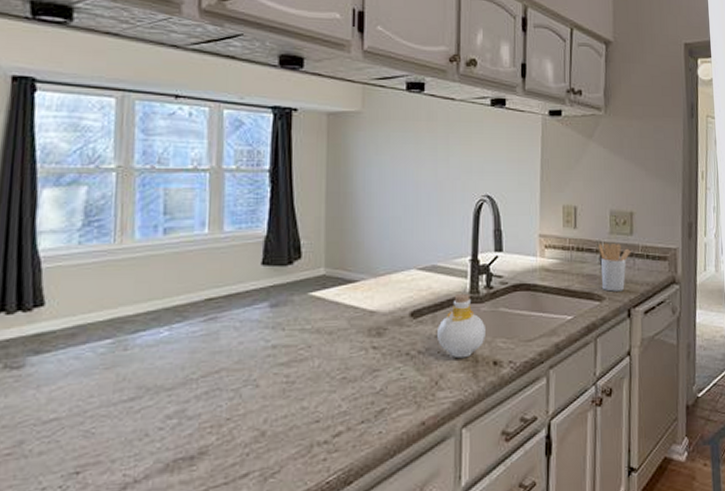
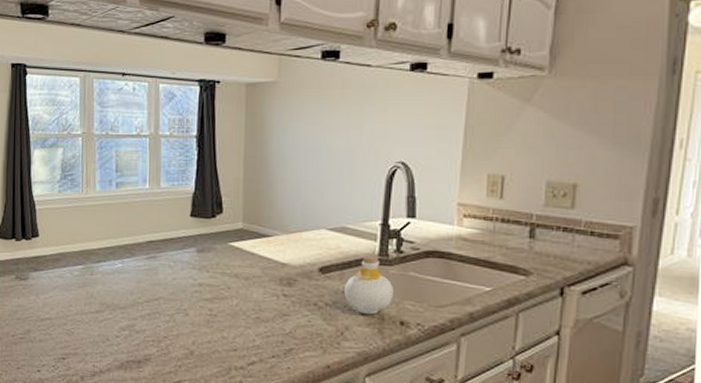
utensil holder: present [598,243,630,292] -> none [528,215,570,268]

